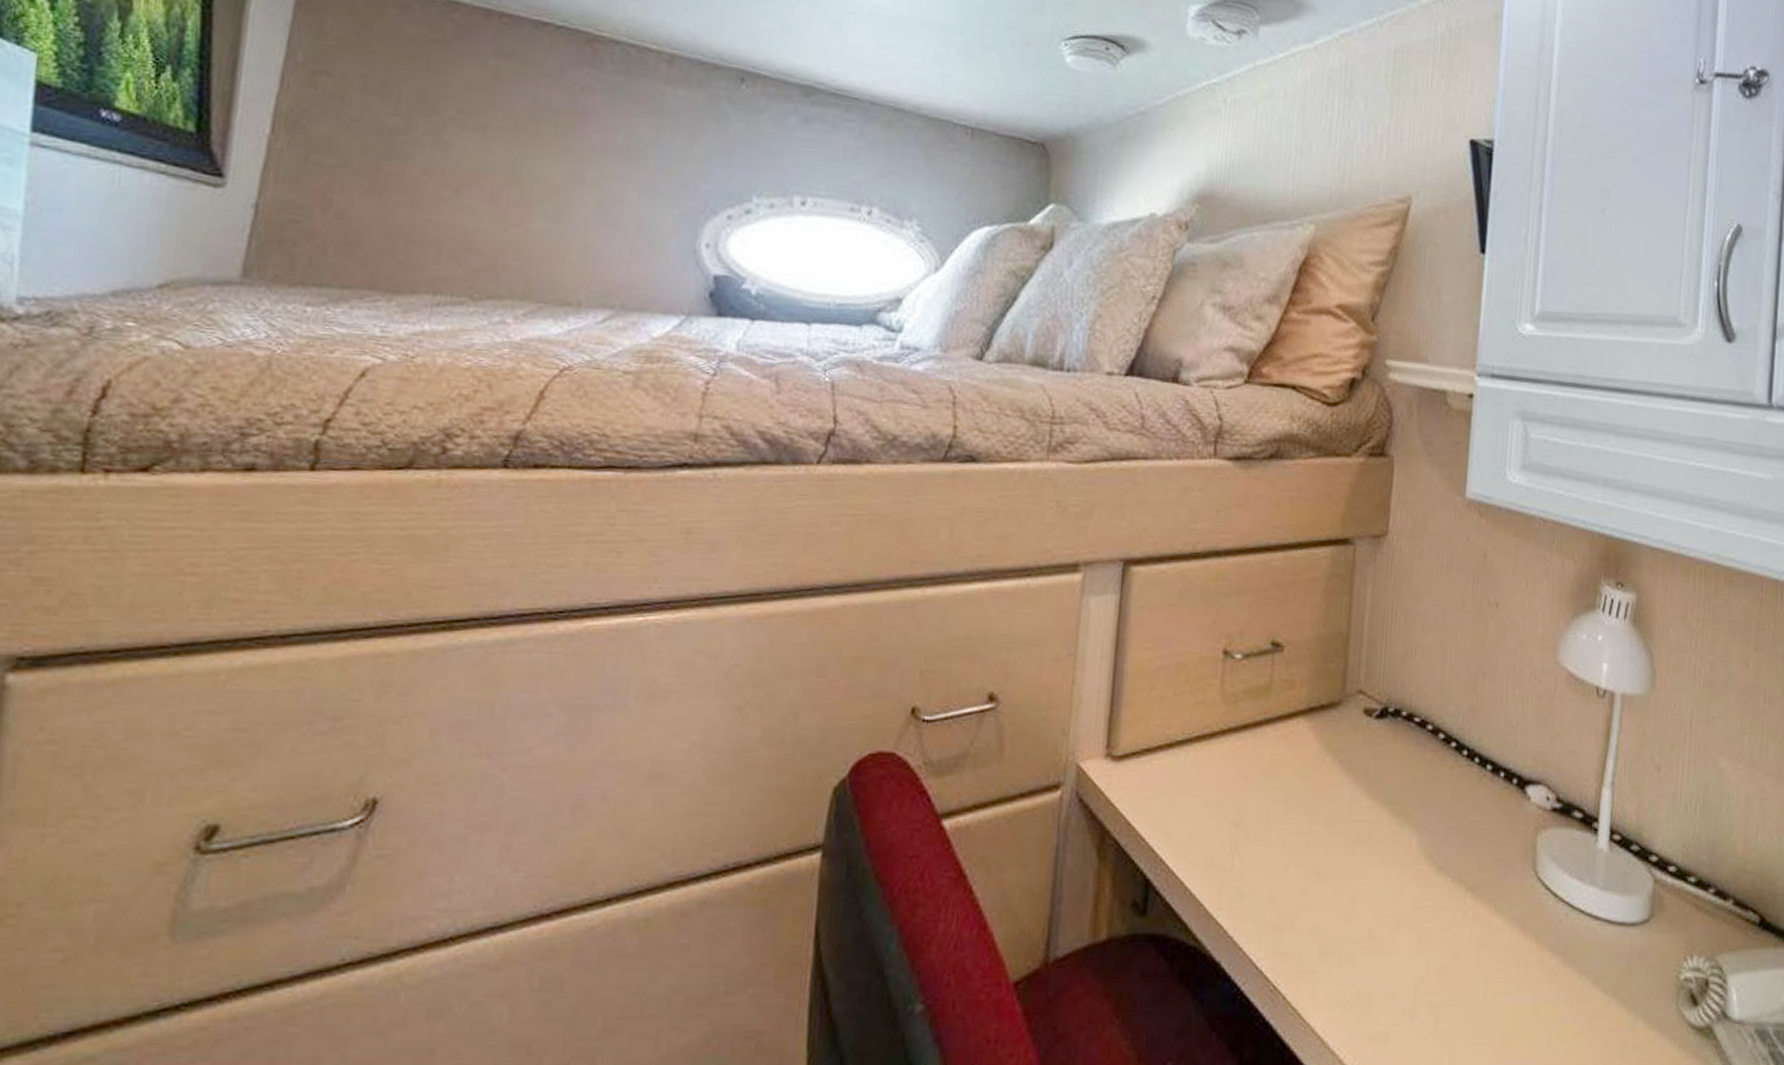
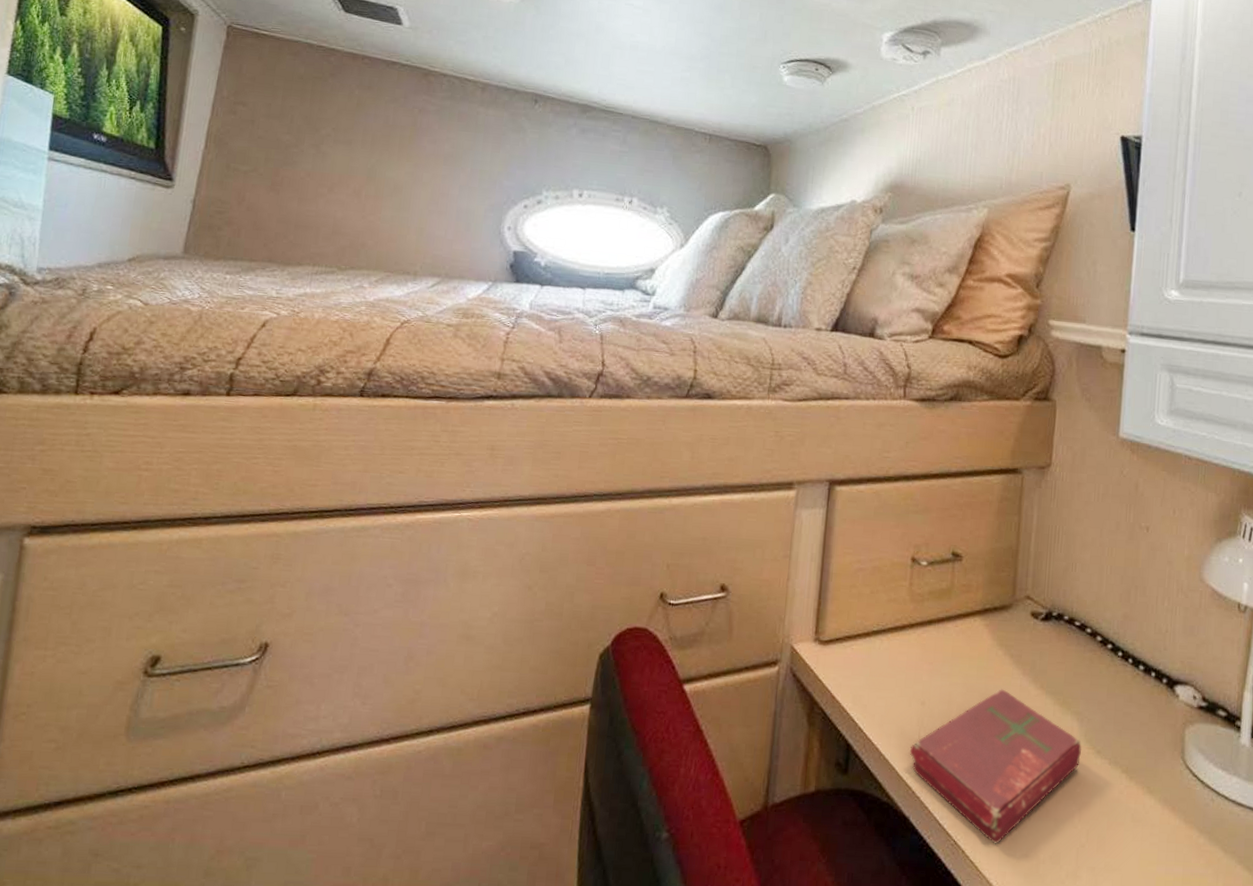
book: none [1220,802,1421,986] -> present [909,689,1082,844]

